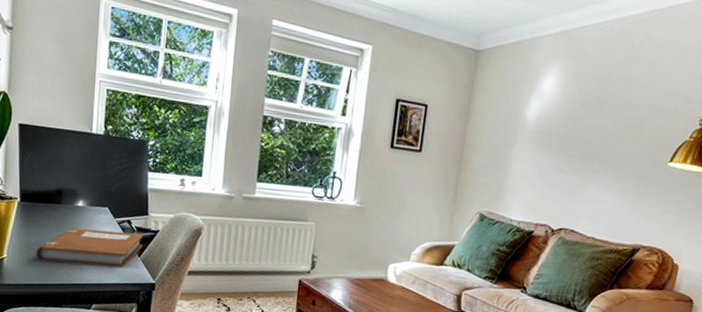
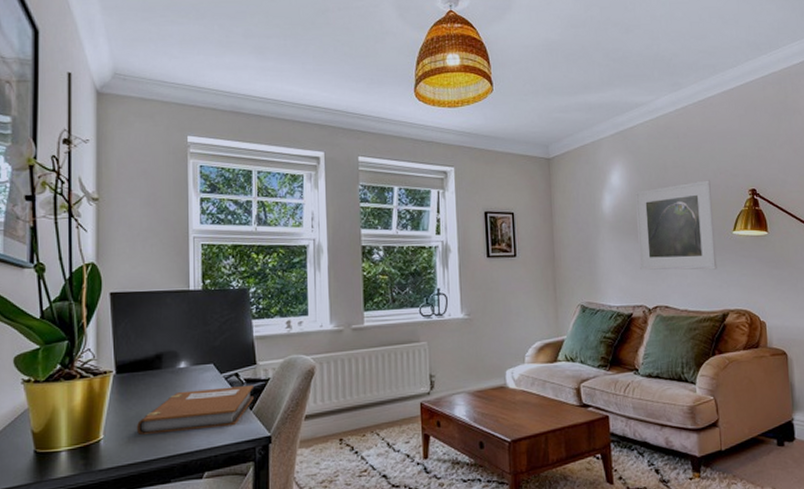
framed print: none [553,100,658,201] -> present [634,180,717,270]

